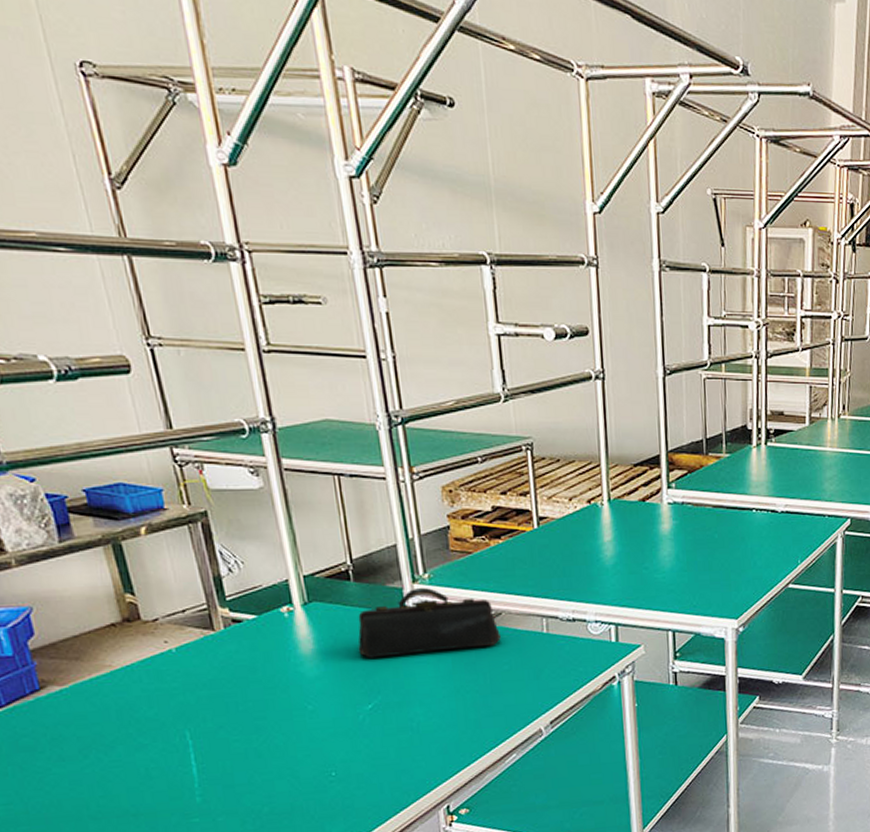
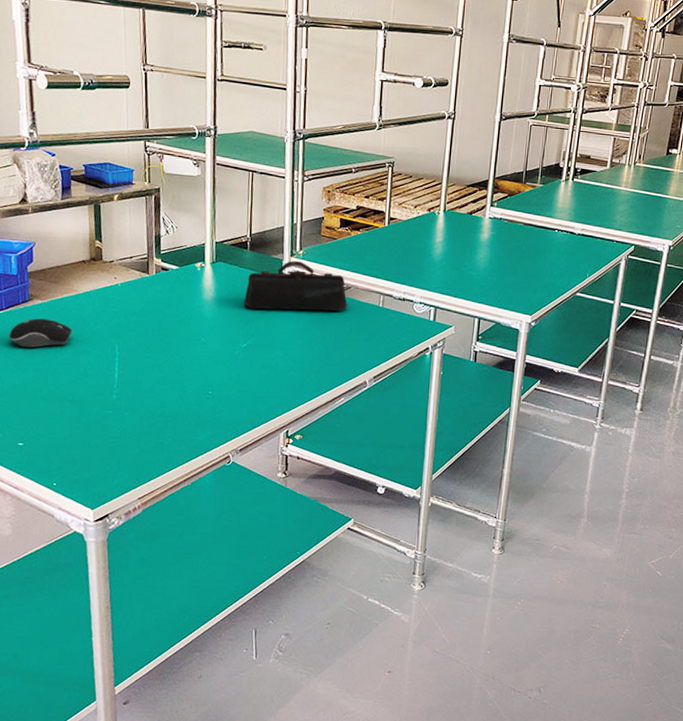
computer mouse: none [20,710,117,754] -> present [9,318,73,348]

